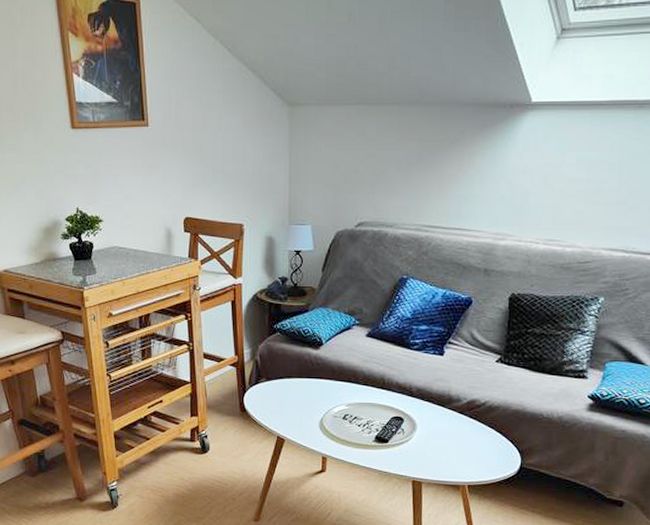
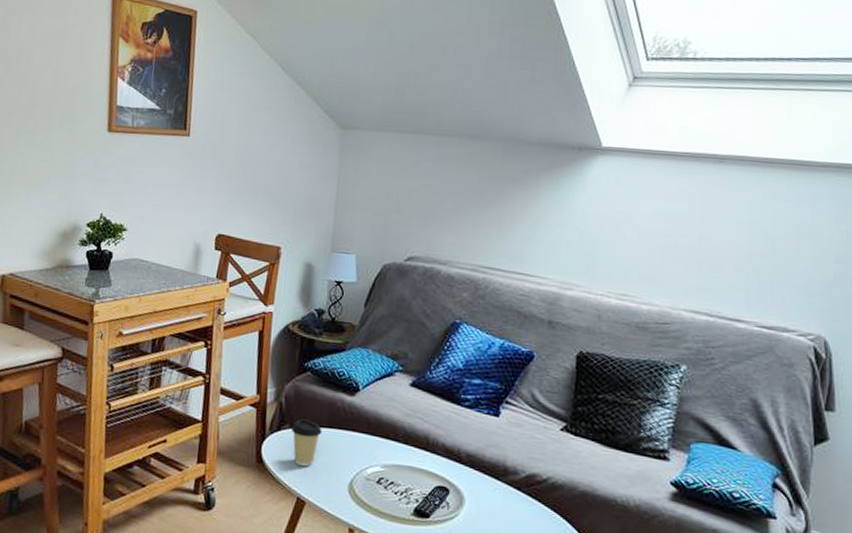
coffee cup: none [267,373,294,412] -> present [290,419,322,467]

